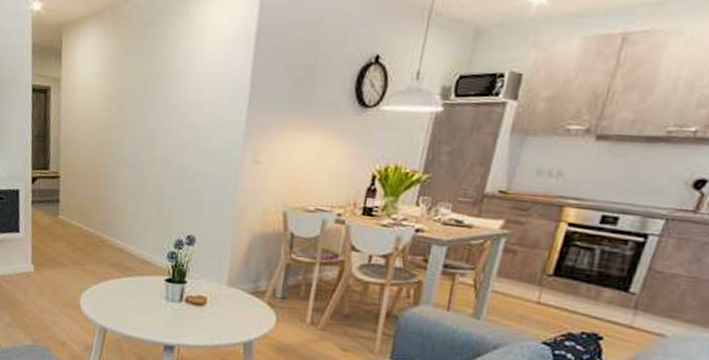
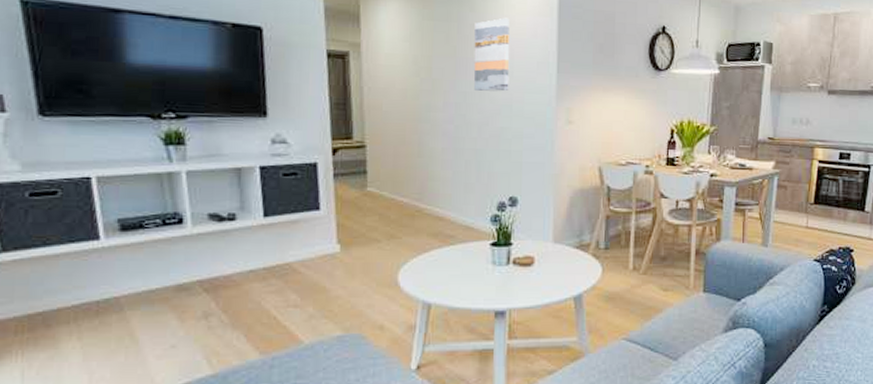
wall art: none [161,49,203,128] -> present [473,17,510,92]

